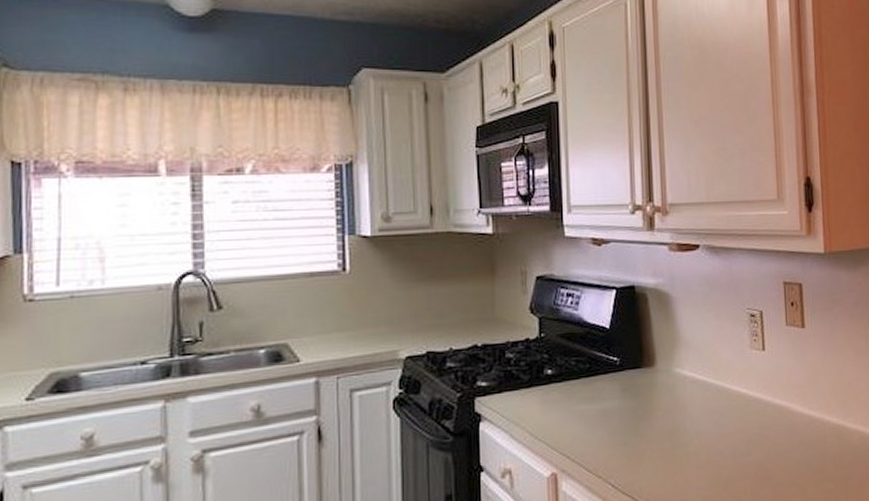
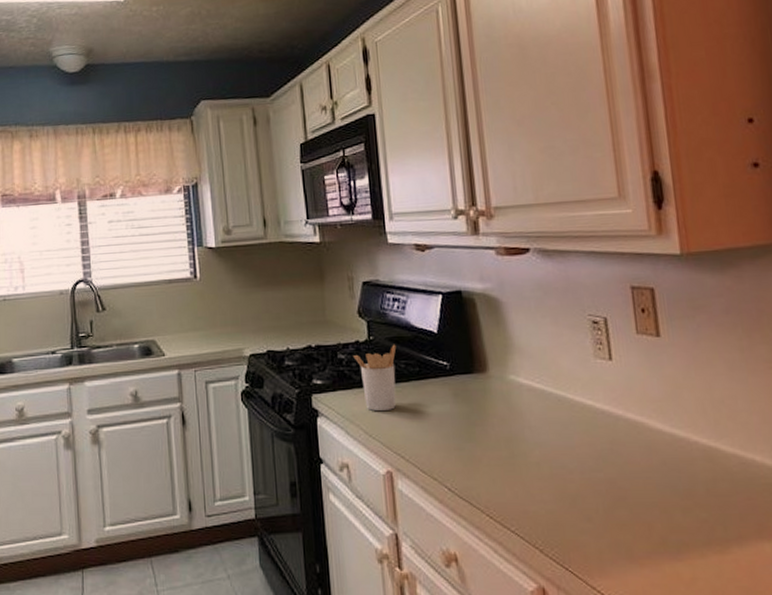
utensil holder: none [522,340,568,412] -> present [353,344,397,412]

